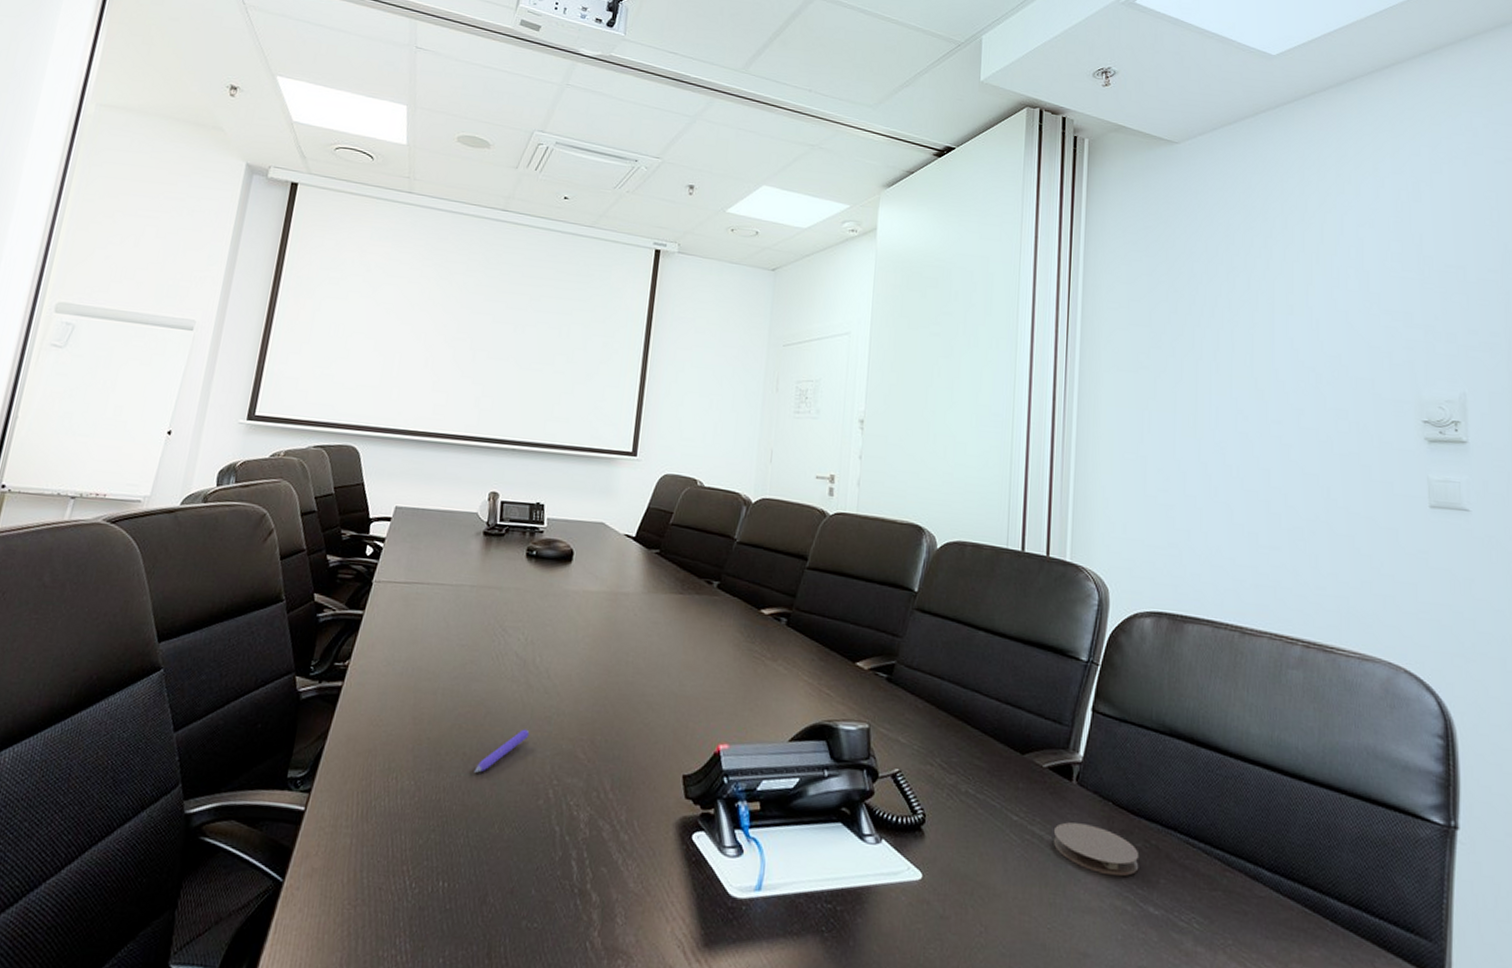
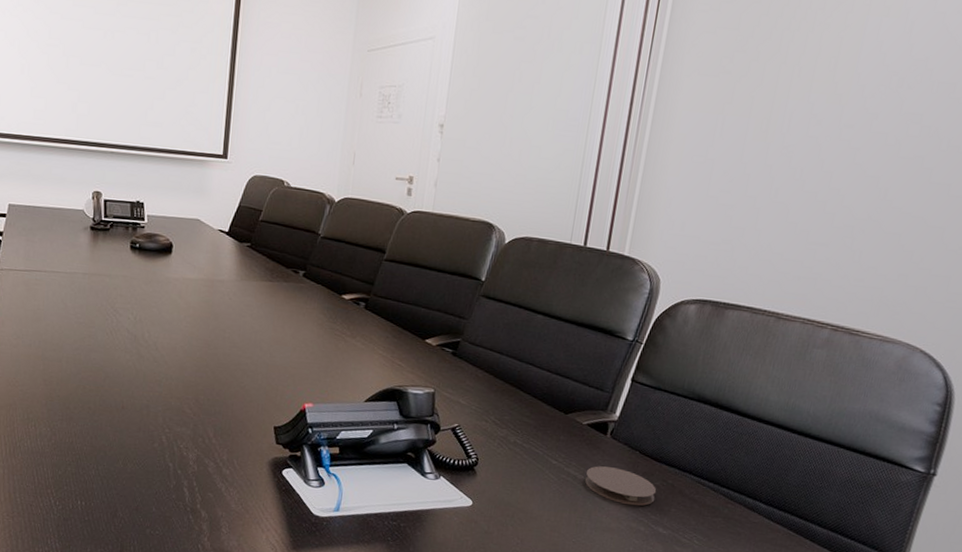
pen: present [474,729,530,773] -> none [99,389,143,423]

